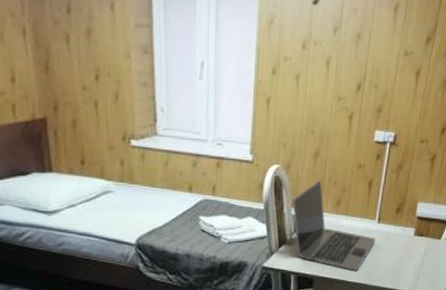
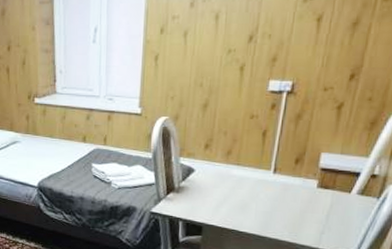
laptop: present [292,180,376,271] -> none [180,131,271,221]

